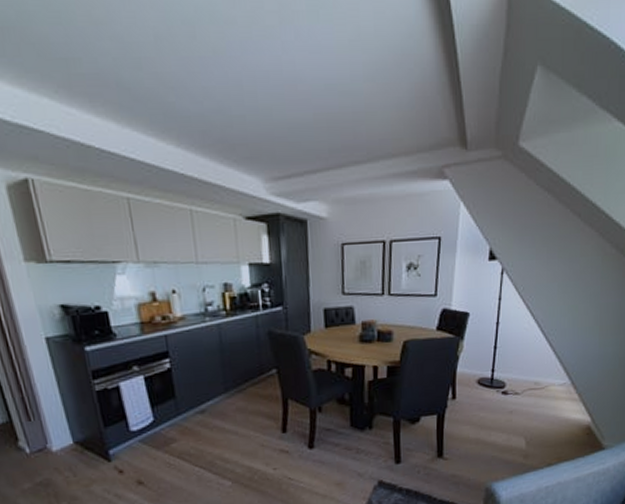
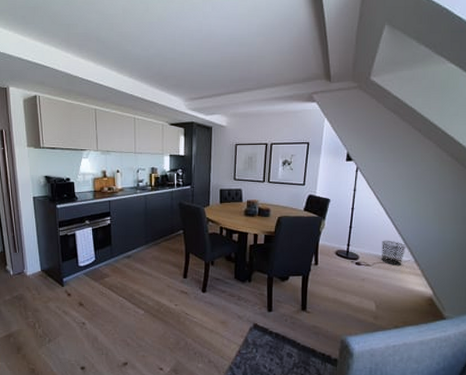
waste bin: none [531,360,562,391] -> present [381,240,407,265]

